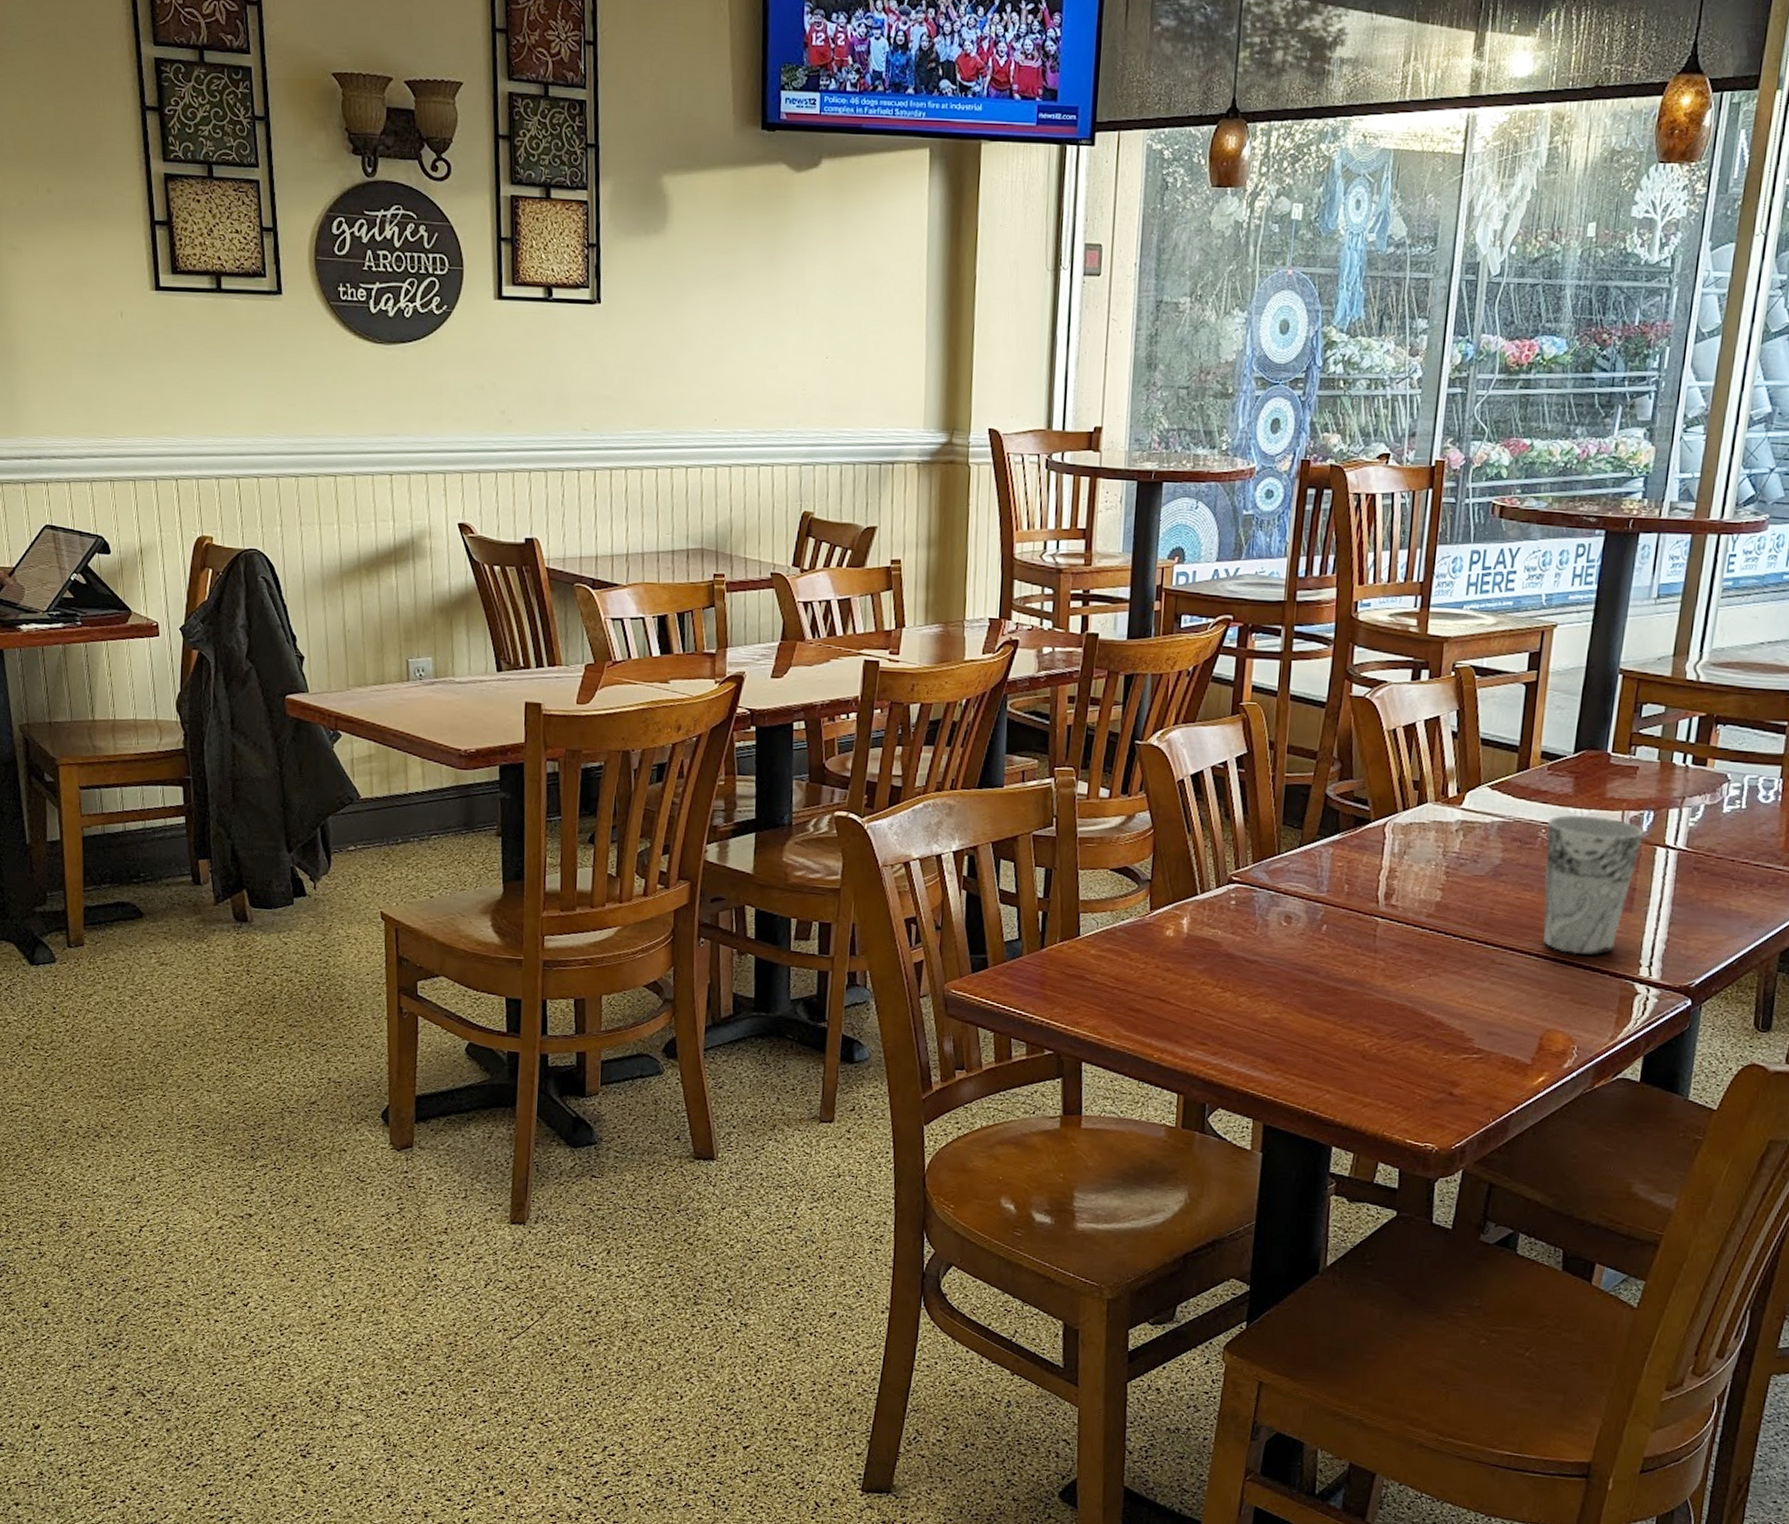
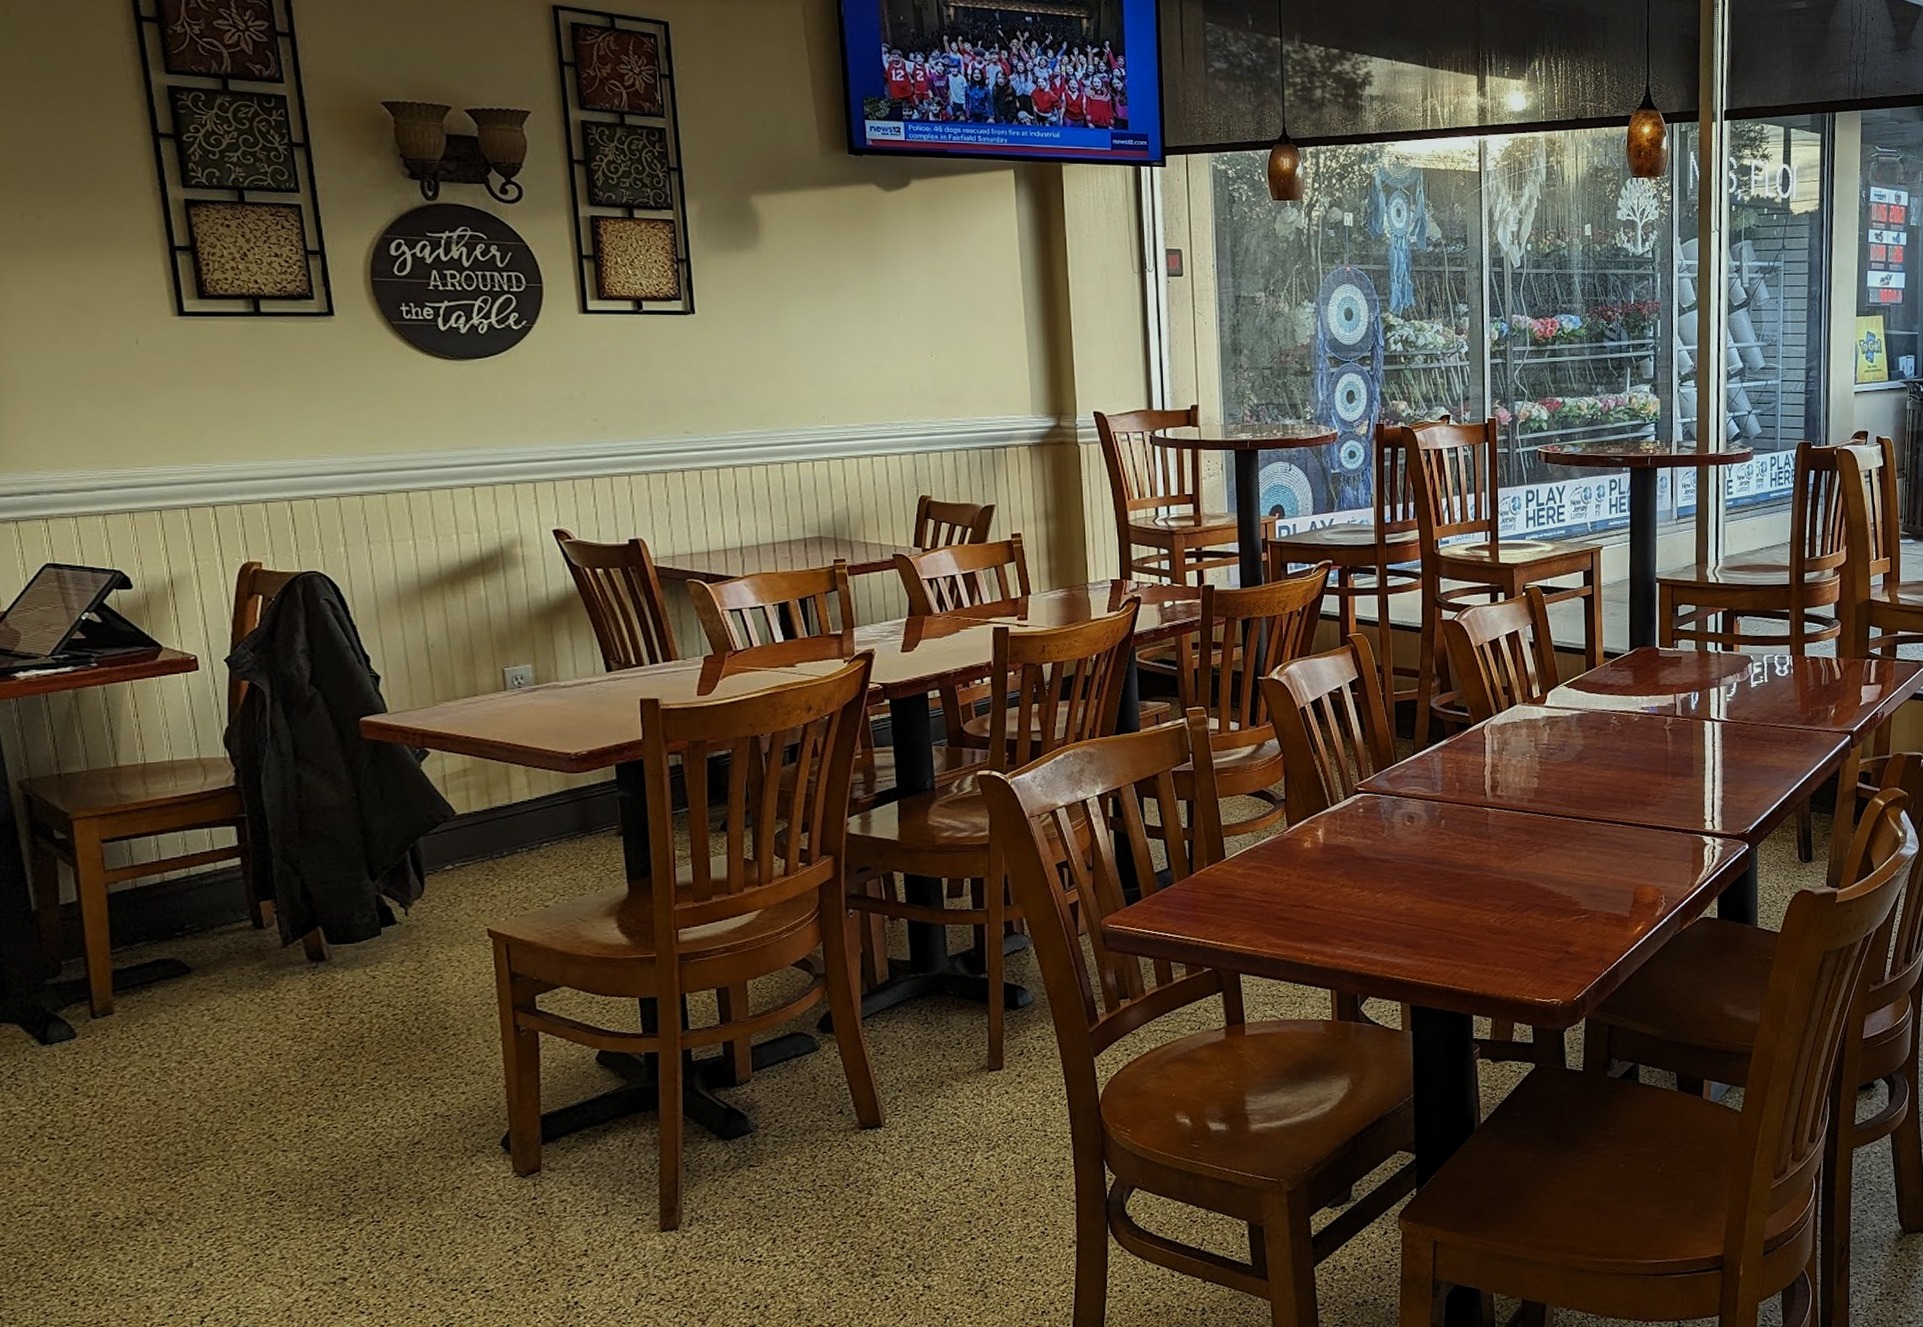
cup: present [1543,815,1644,955] -> none [1616,701,1693,819]

